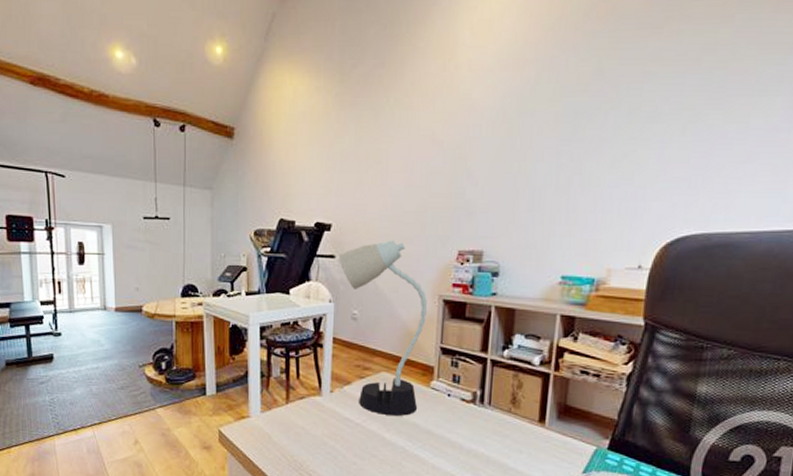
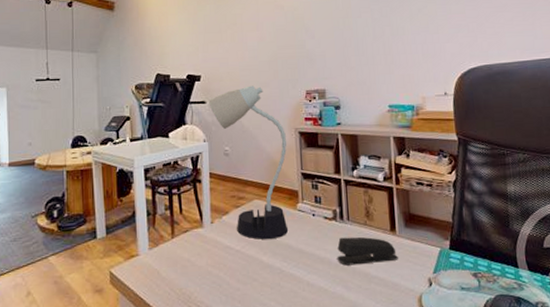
stapler: none [470,422,543,455] -> present [337,237,398,266]

